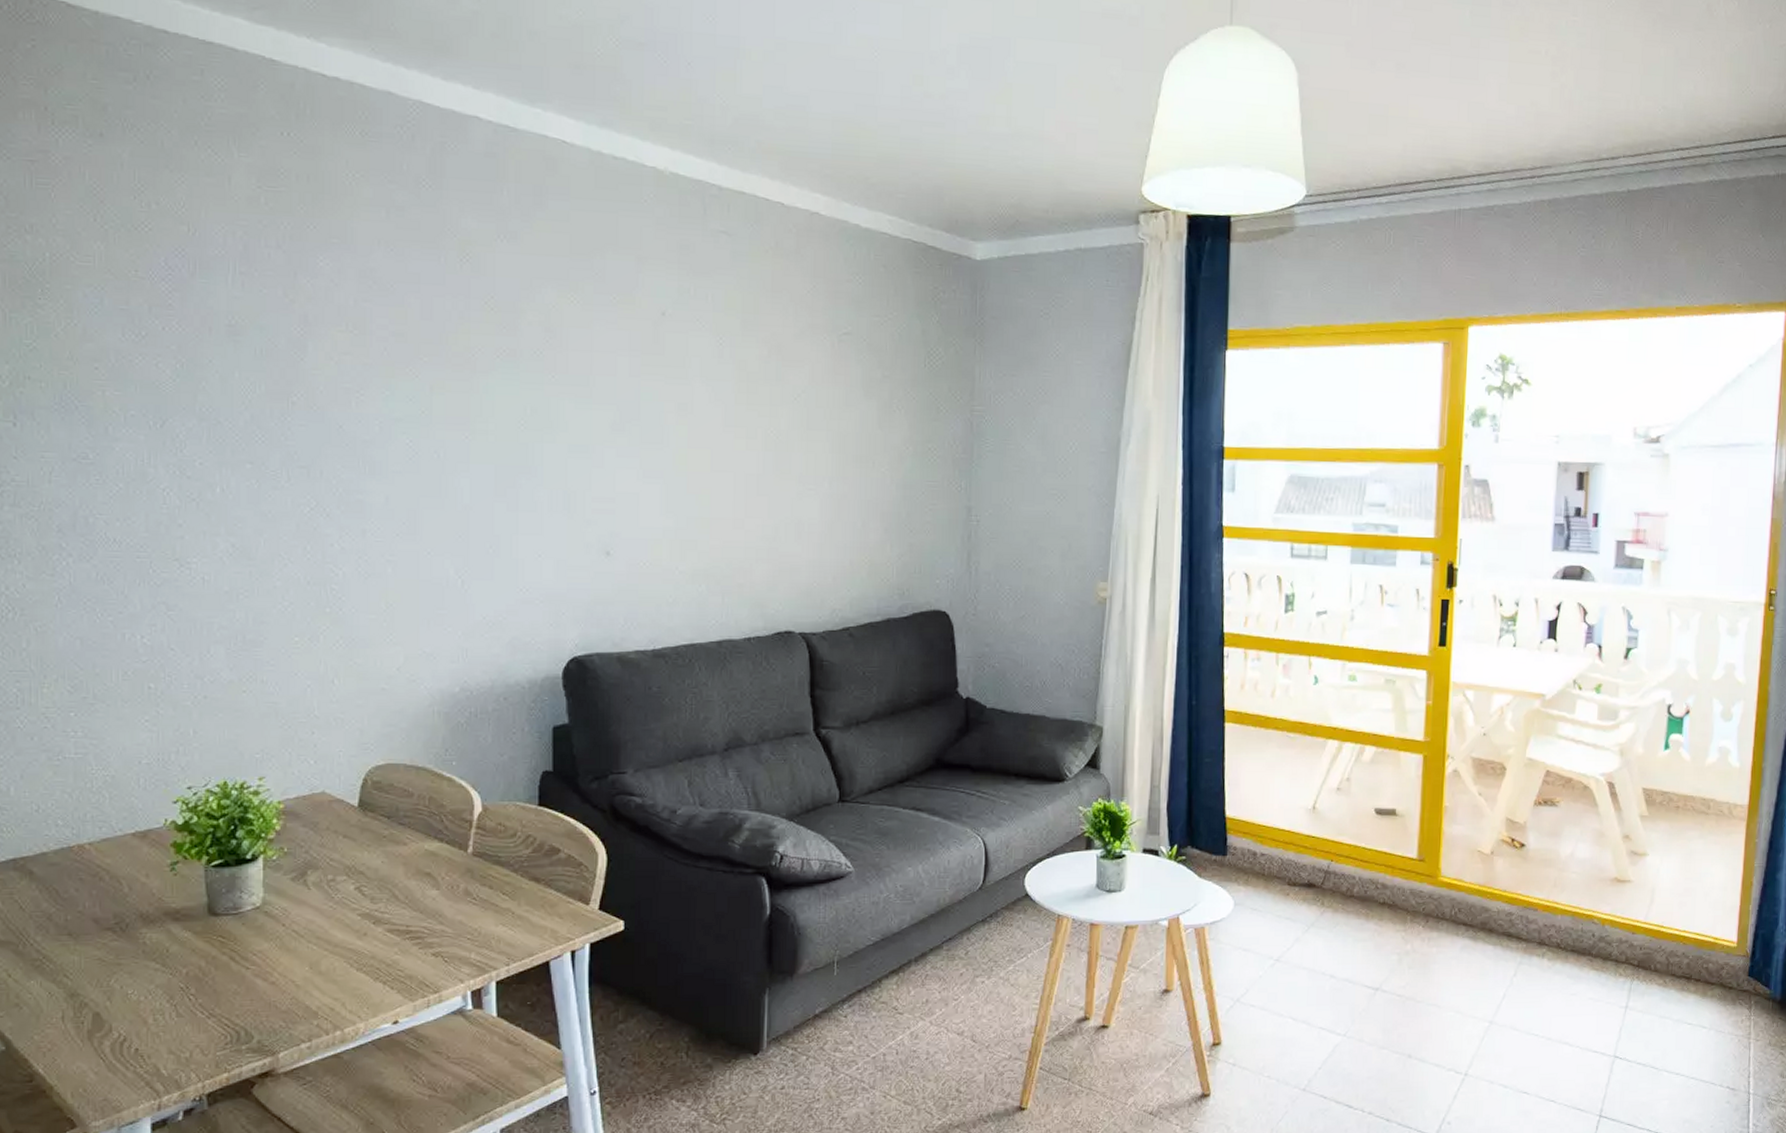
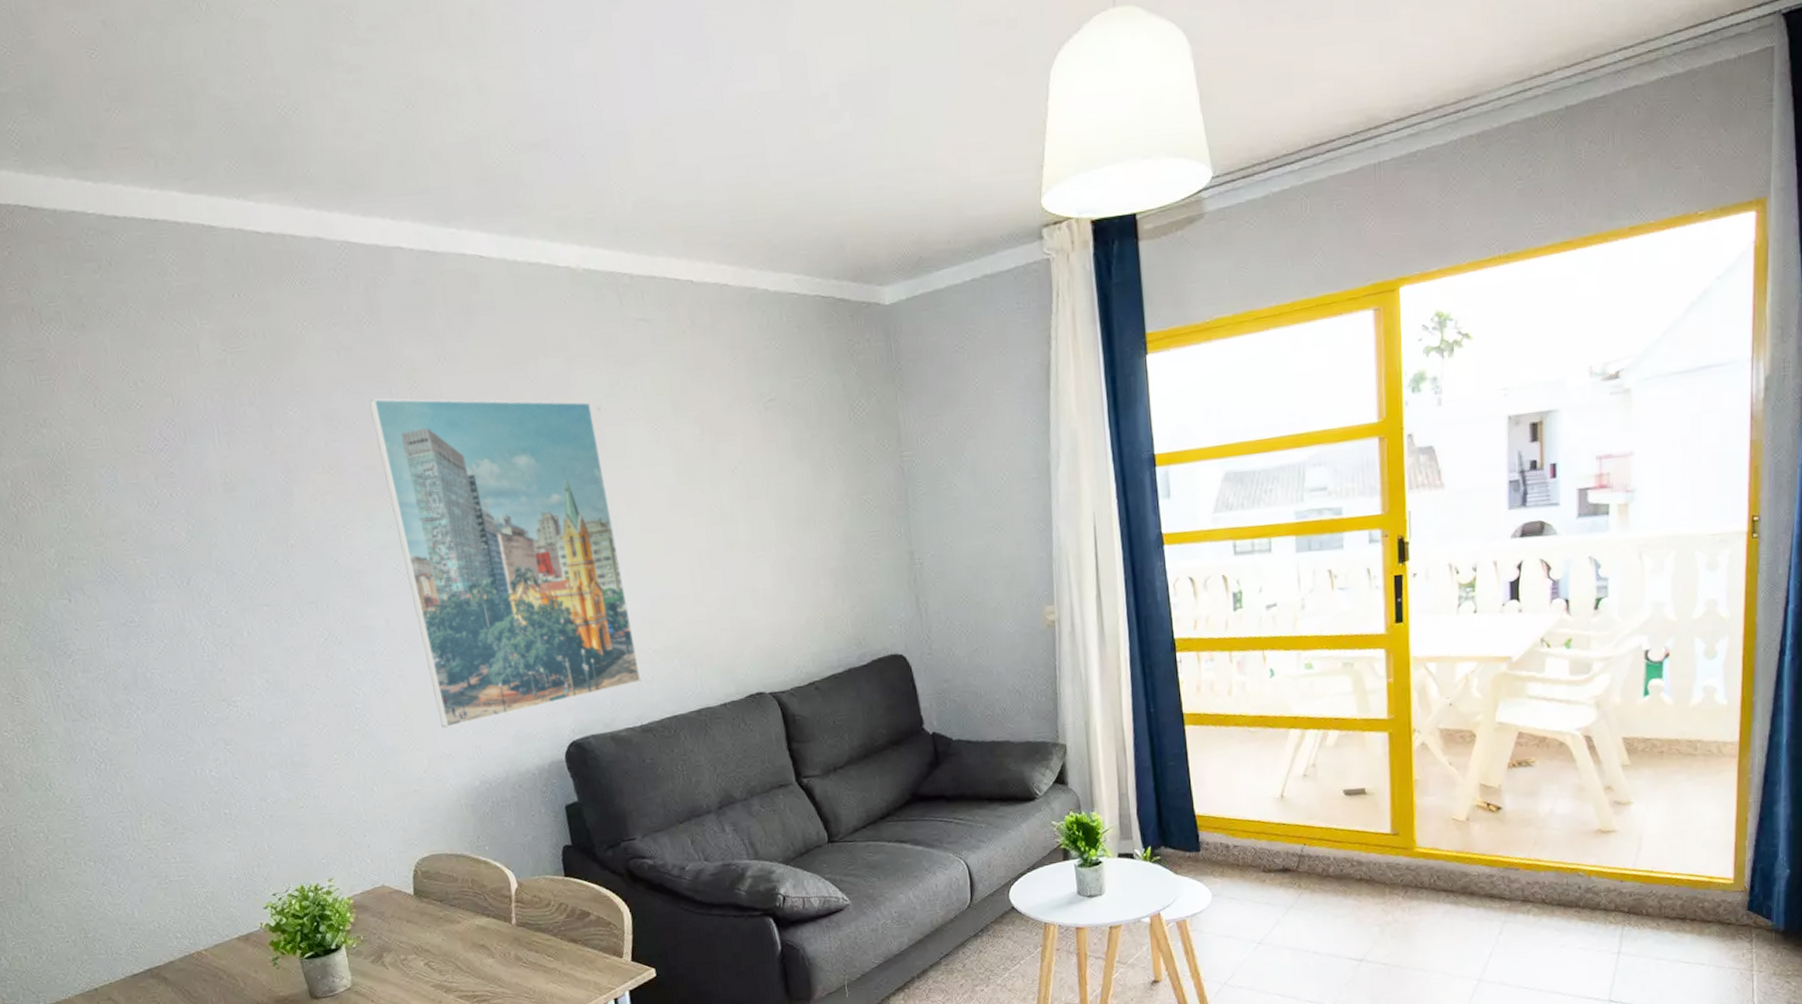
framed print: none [412,263,662,625] -> present [369,398,642,728]

